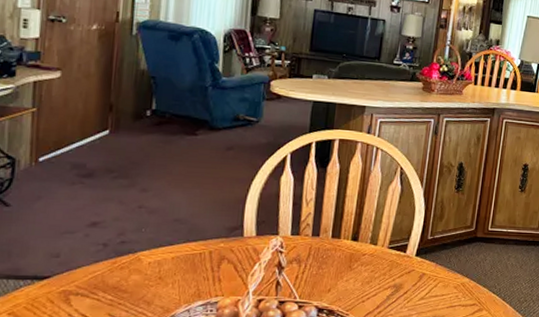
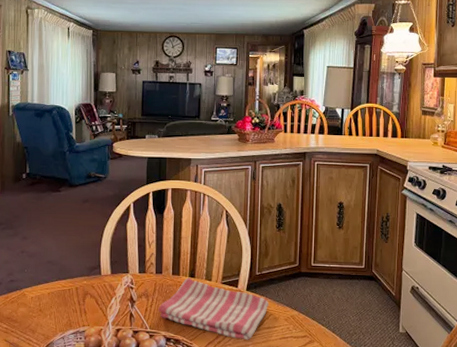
dish towel: none [311,241,439,310] -> present [158,277,269,340]

